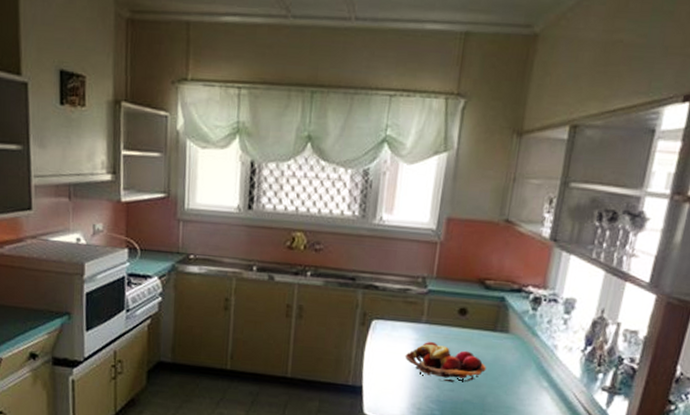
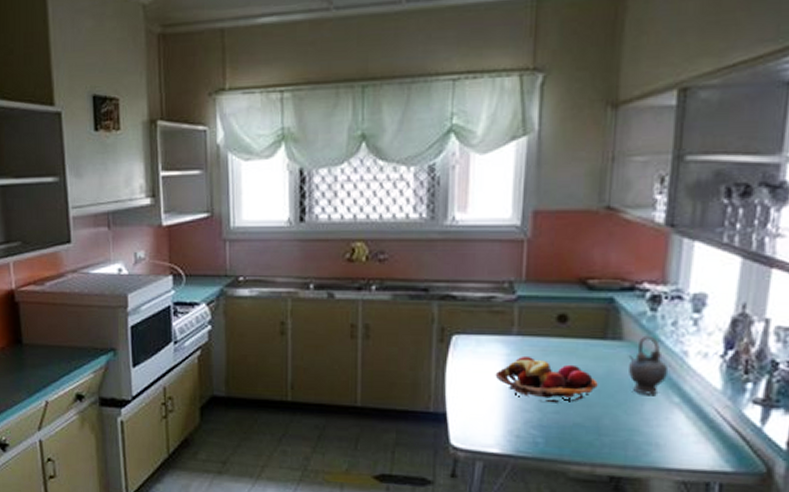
teapot: none [511,330,542,380] -> present [628,335,669,395]

